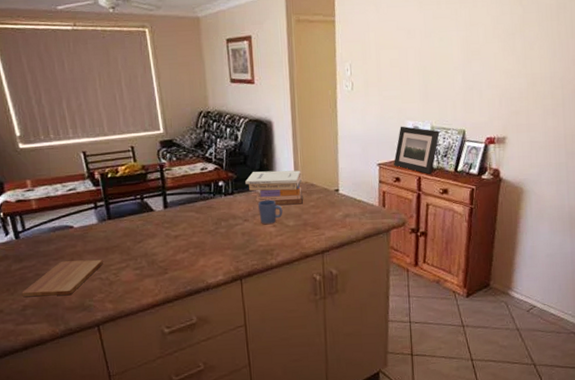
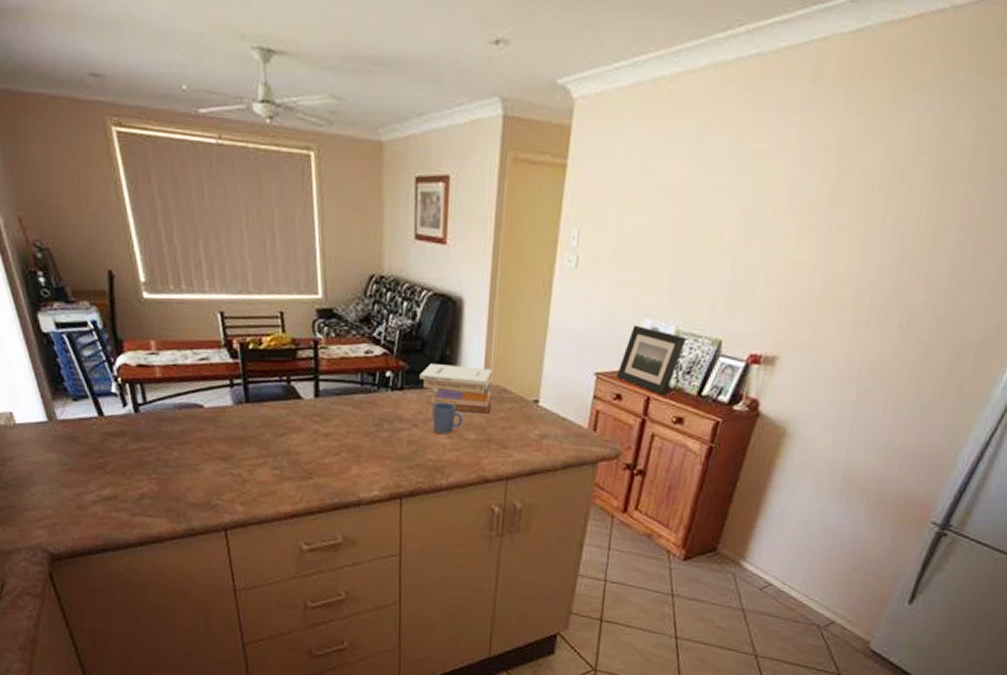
cutting board: present [22,259,103,297] -> none [139,447,236,488]

